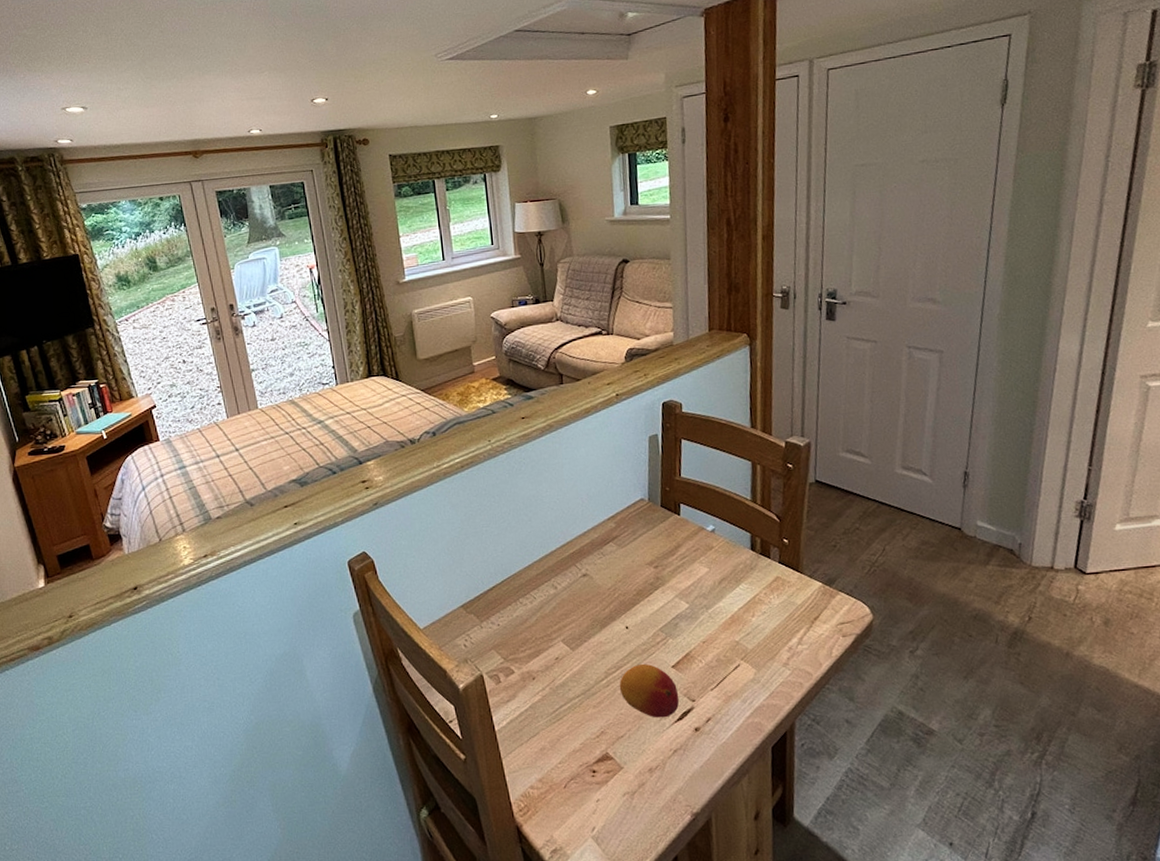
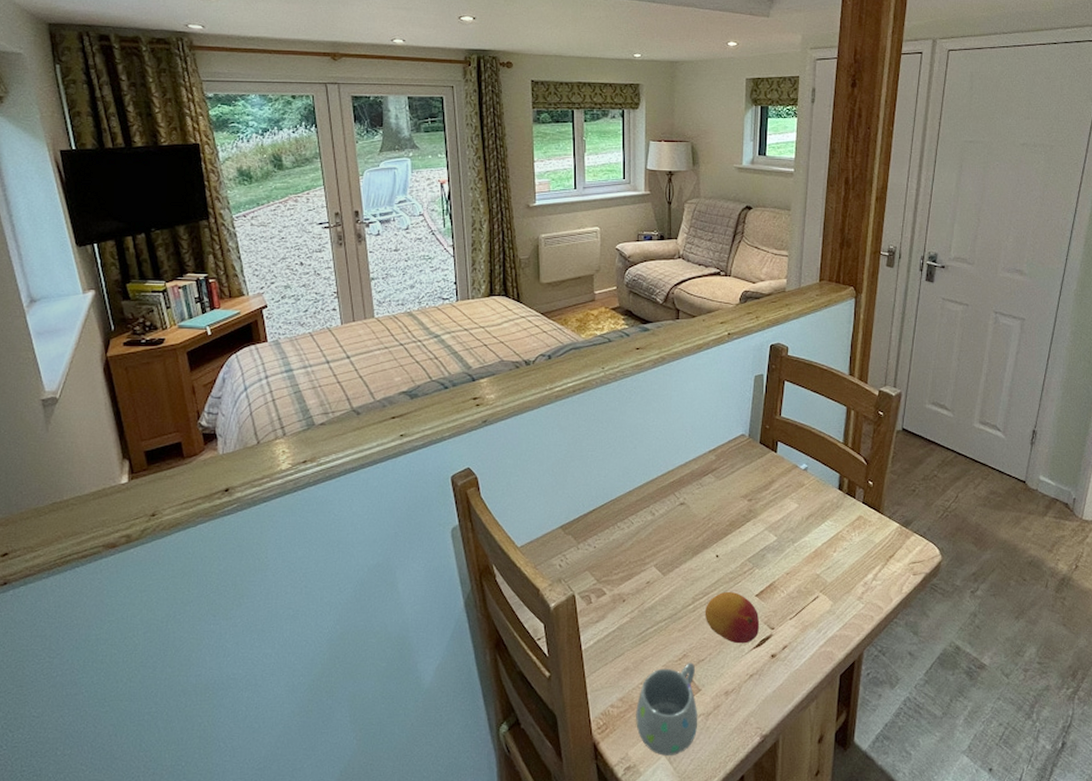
mug: none [557,739,624,837] -> present [636,662,698,756]

